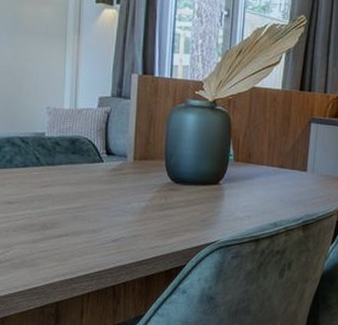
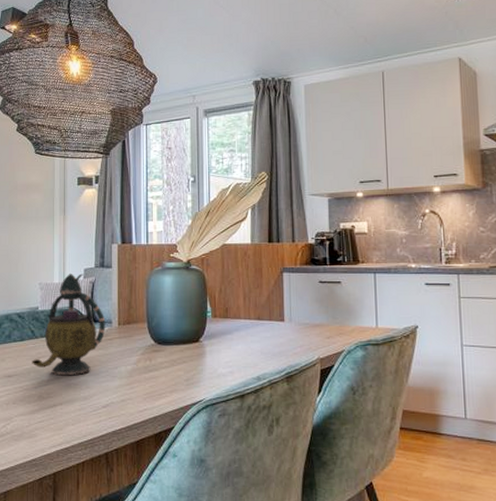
teapot: none [36,101,120,207] -> present [32,273,106,376]

